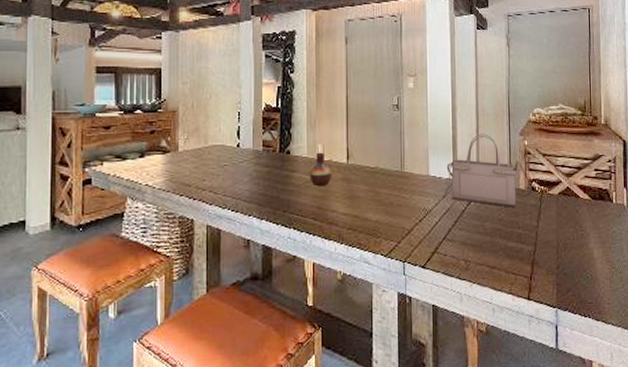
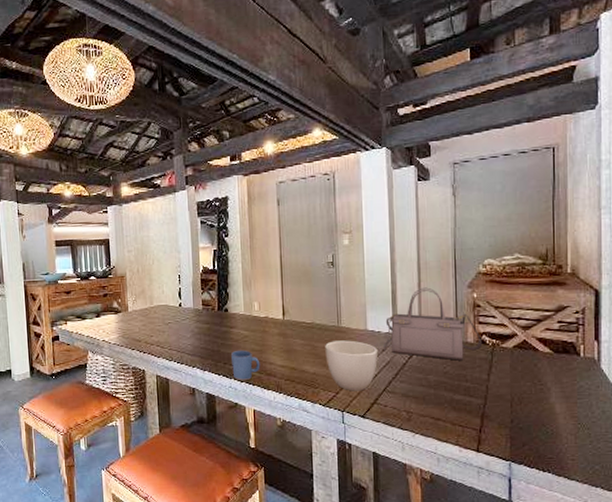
mug: none [292,196,322,231] -> present [231,349,260,381]
vase: present [309,152,331,186] -> none [247,309,268,340]
cup: none [388,186,439,240] -> present [325,340,378,391]

